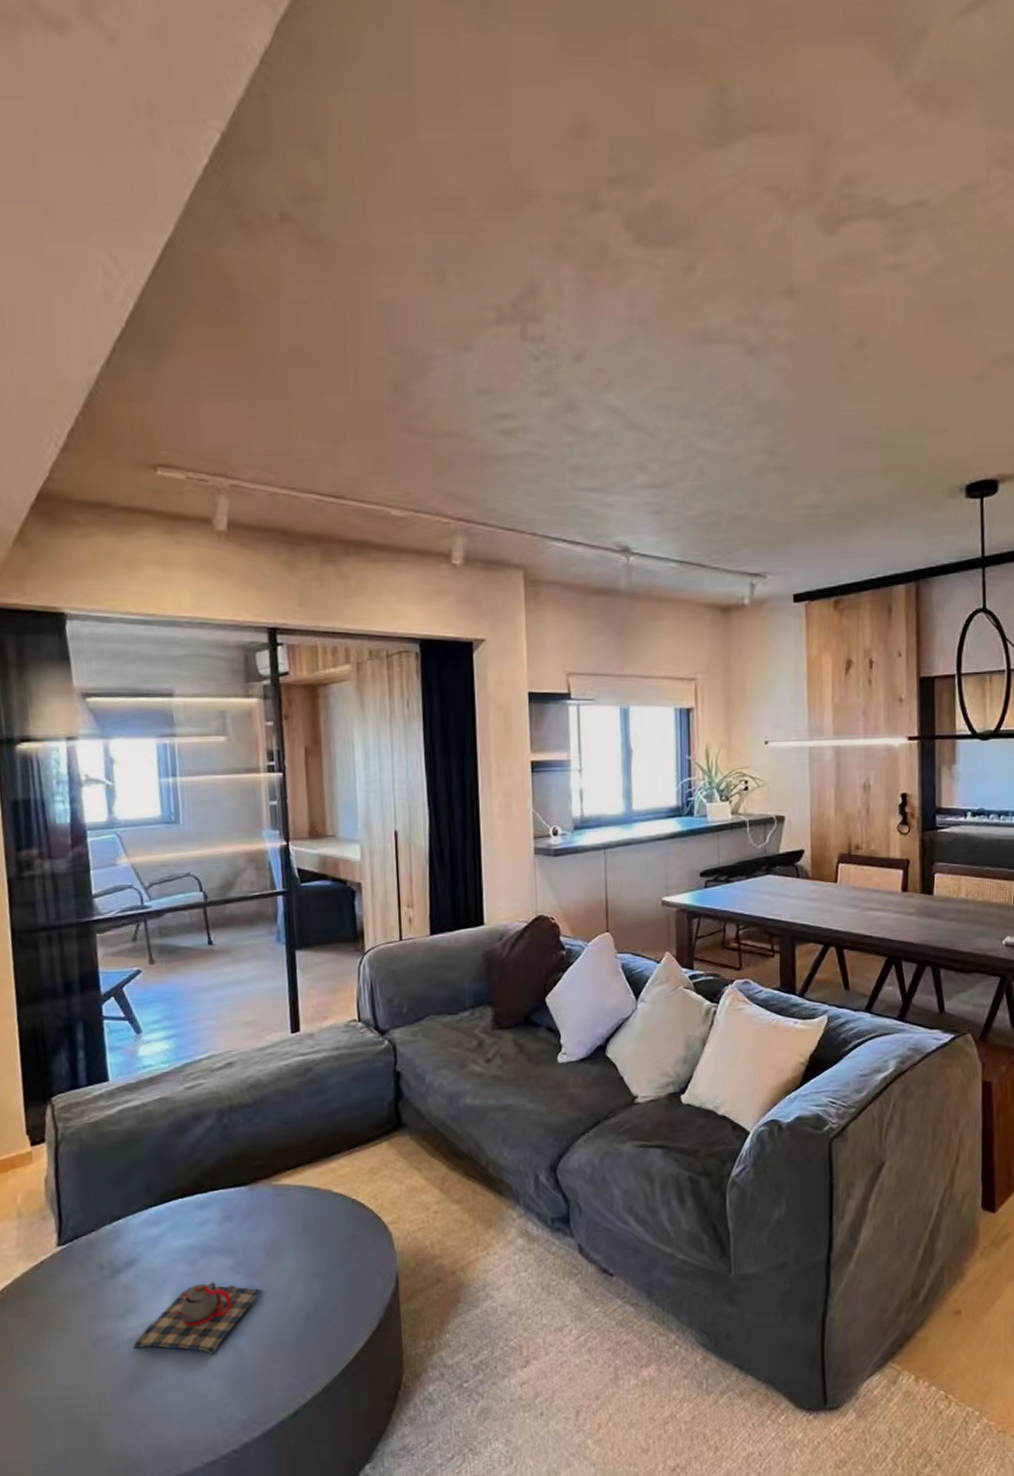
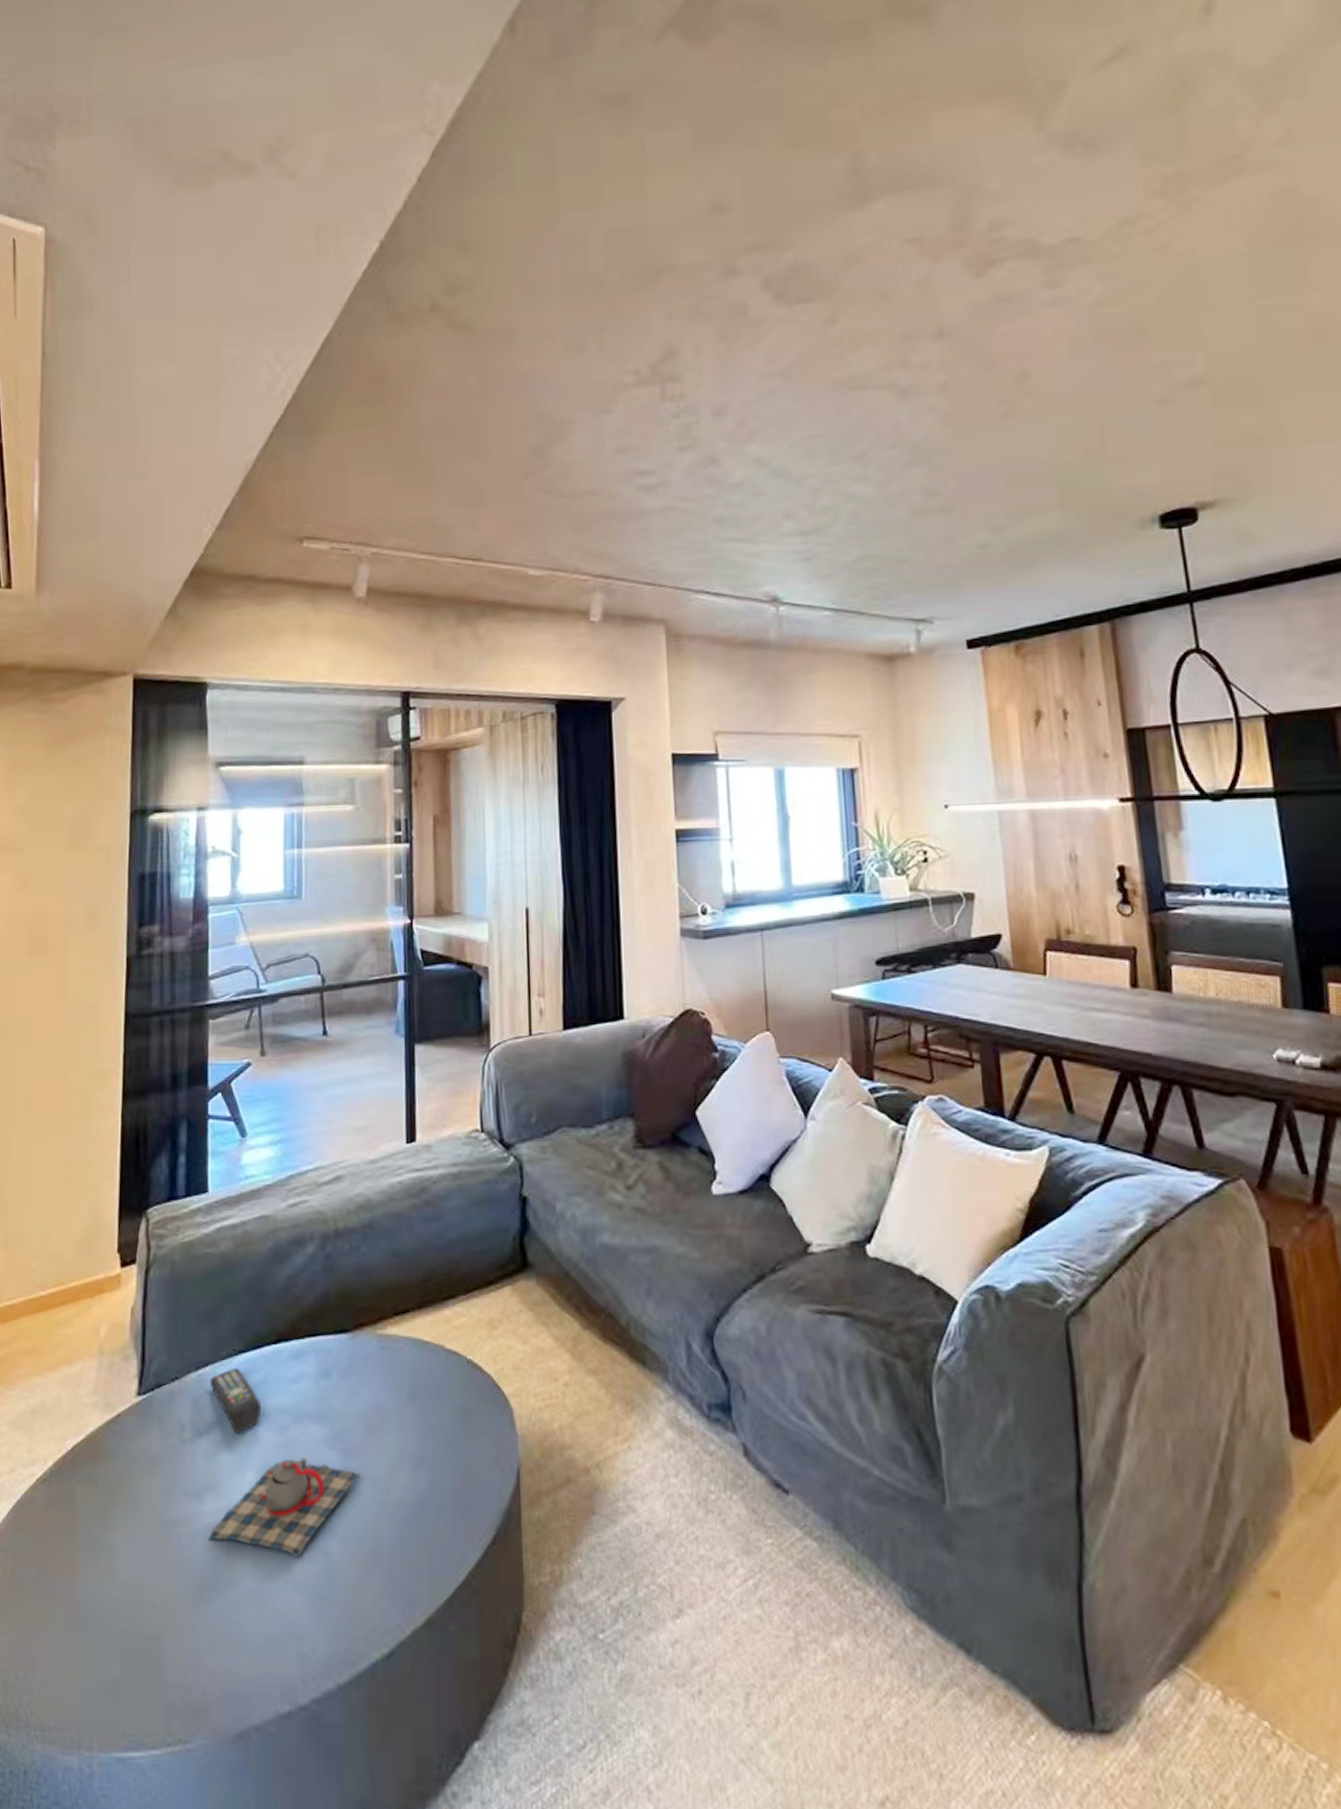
remote control: none [123,1218,173,1268] -> present [209,1367,262,1433]

